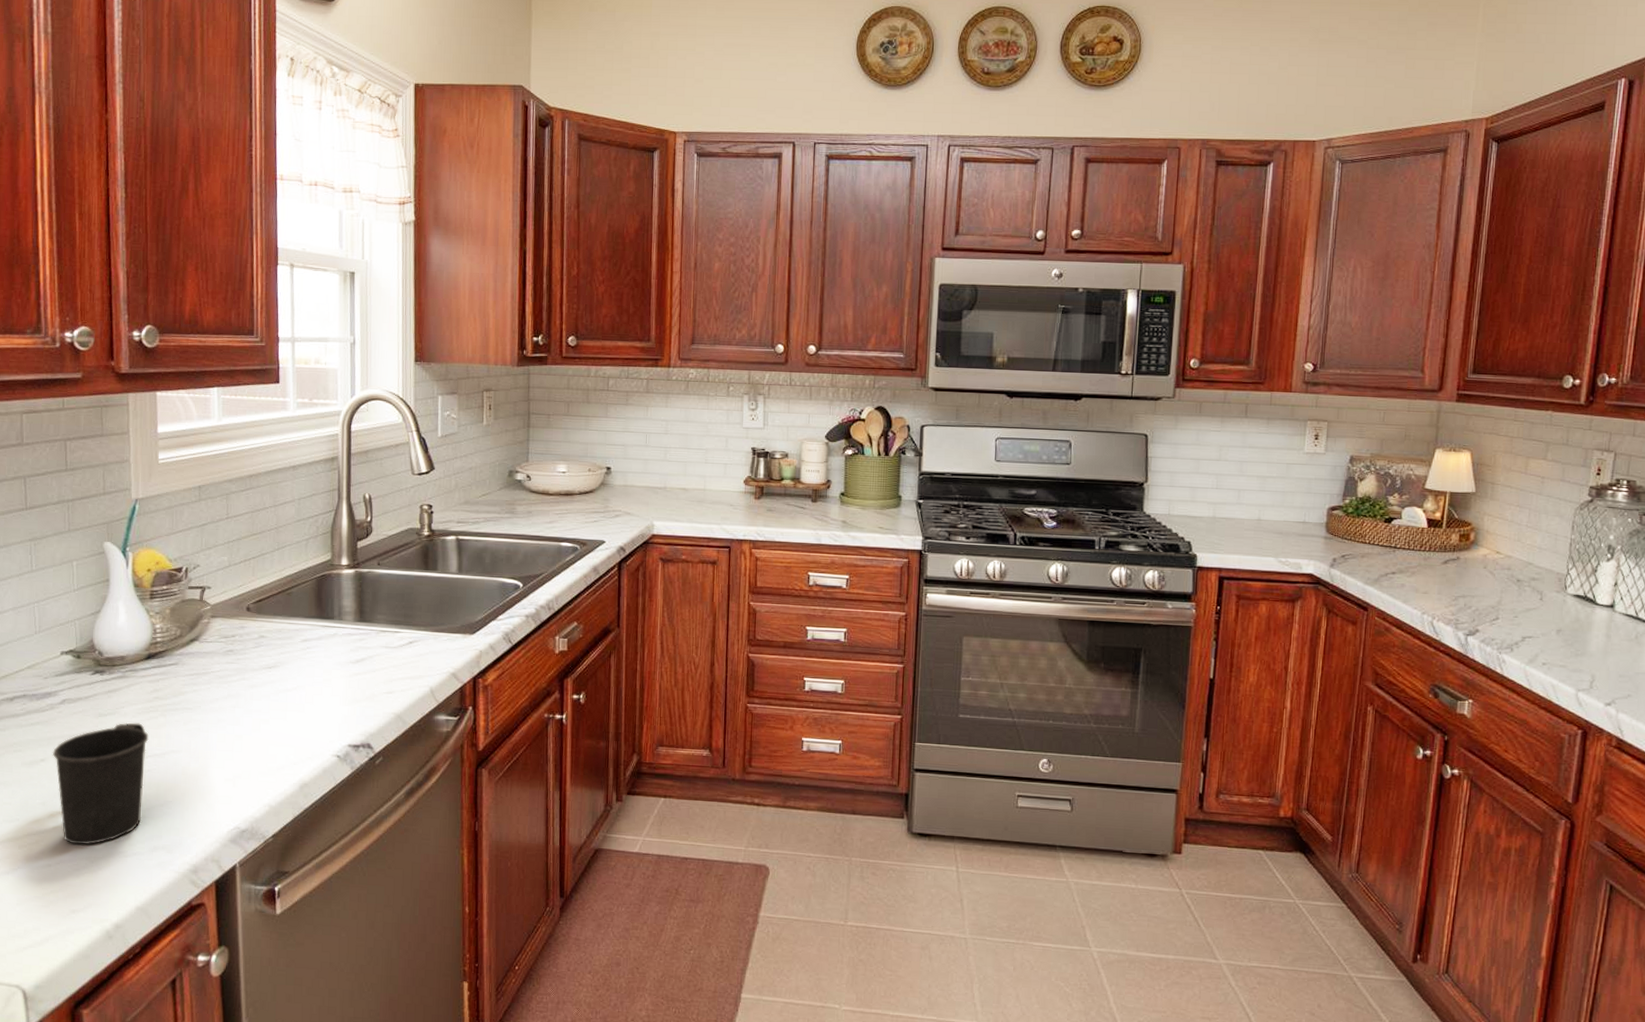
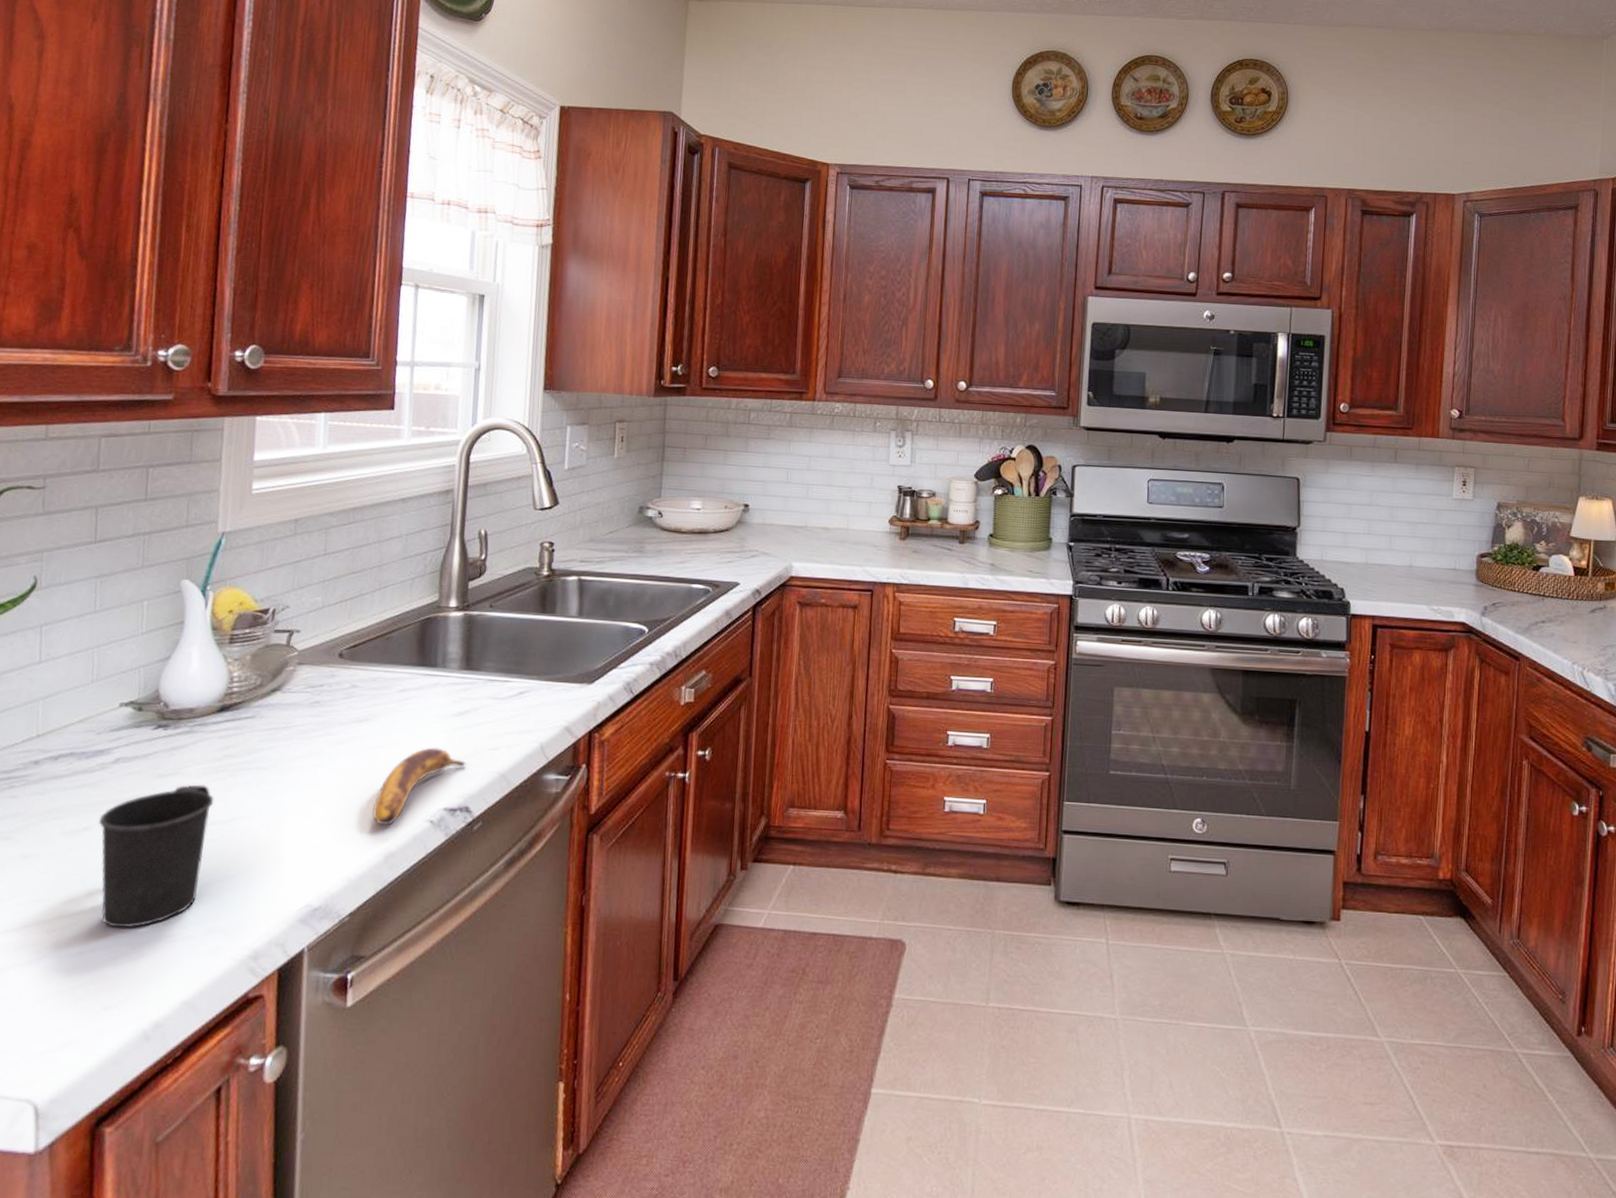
banana: none [286,691,365,759] -> present [372,747,466,825]

